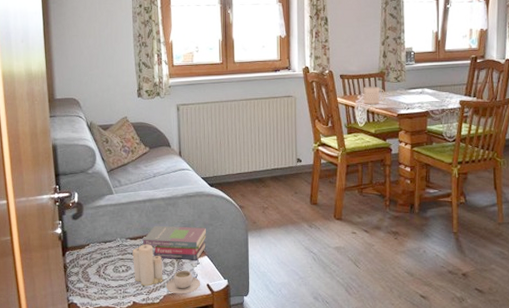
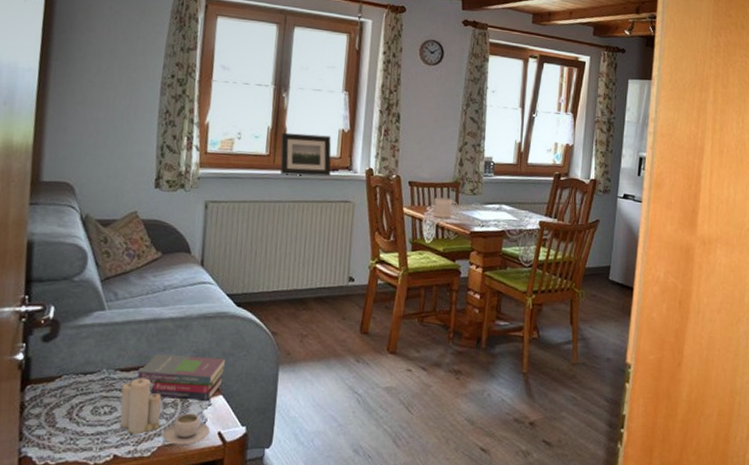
picture frame: none [229,42,274,78] -> present [280,132,332,177]

